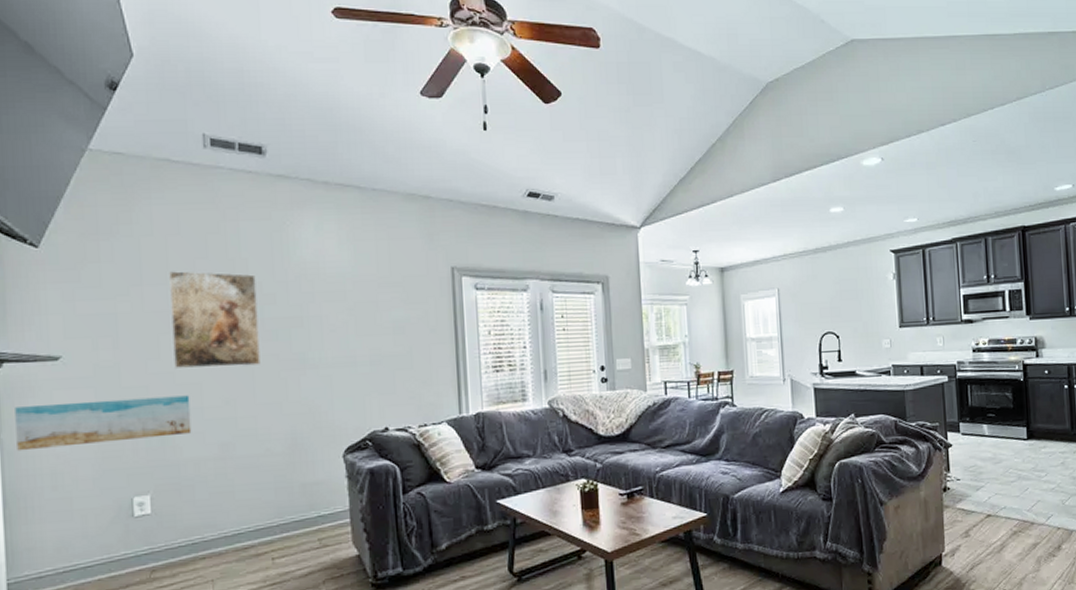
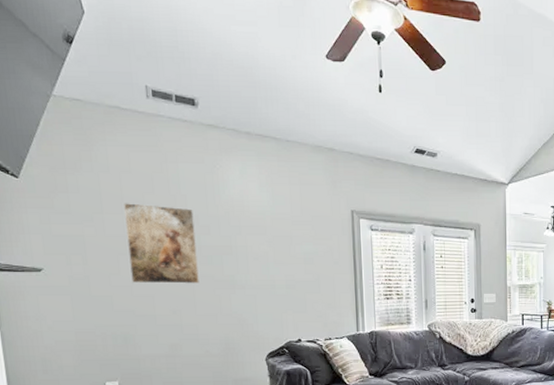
wall art: present [15,395,192,451] -> none [10,305,148,342]

